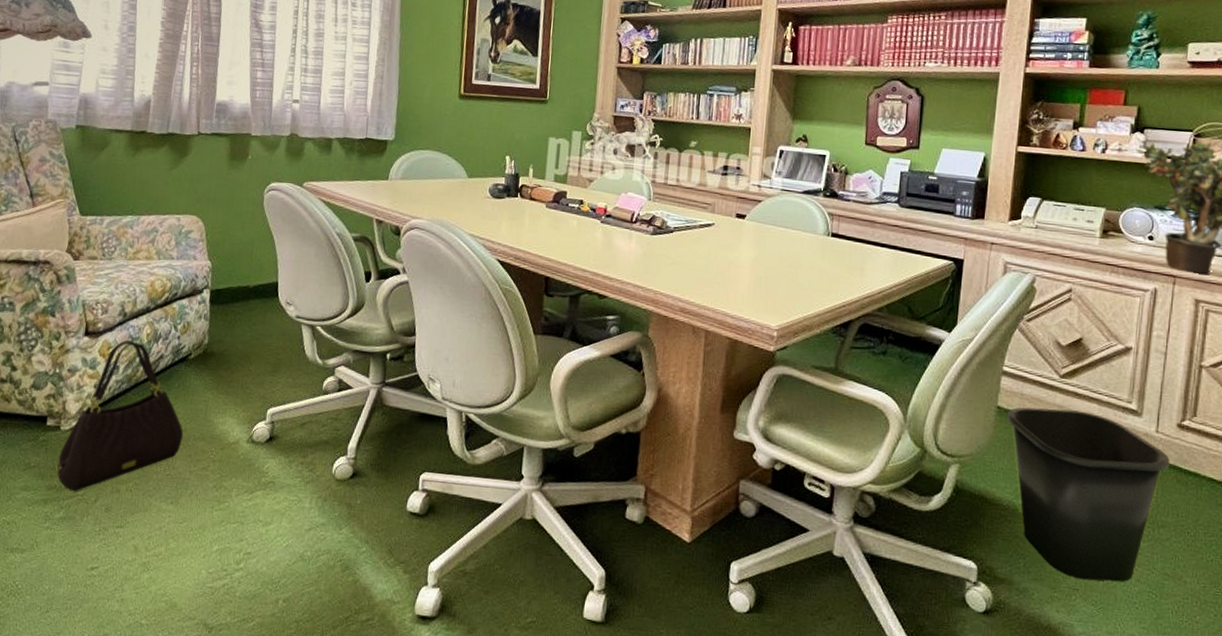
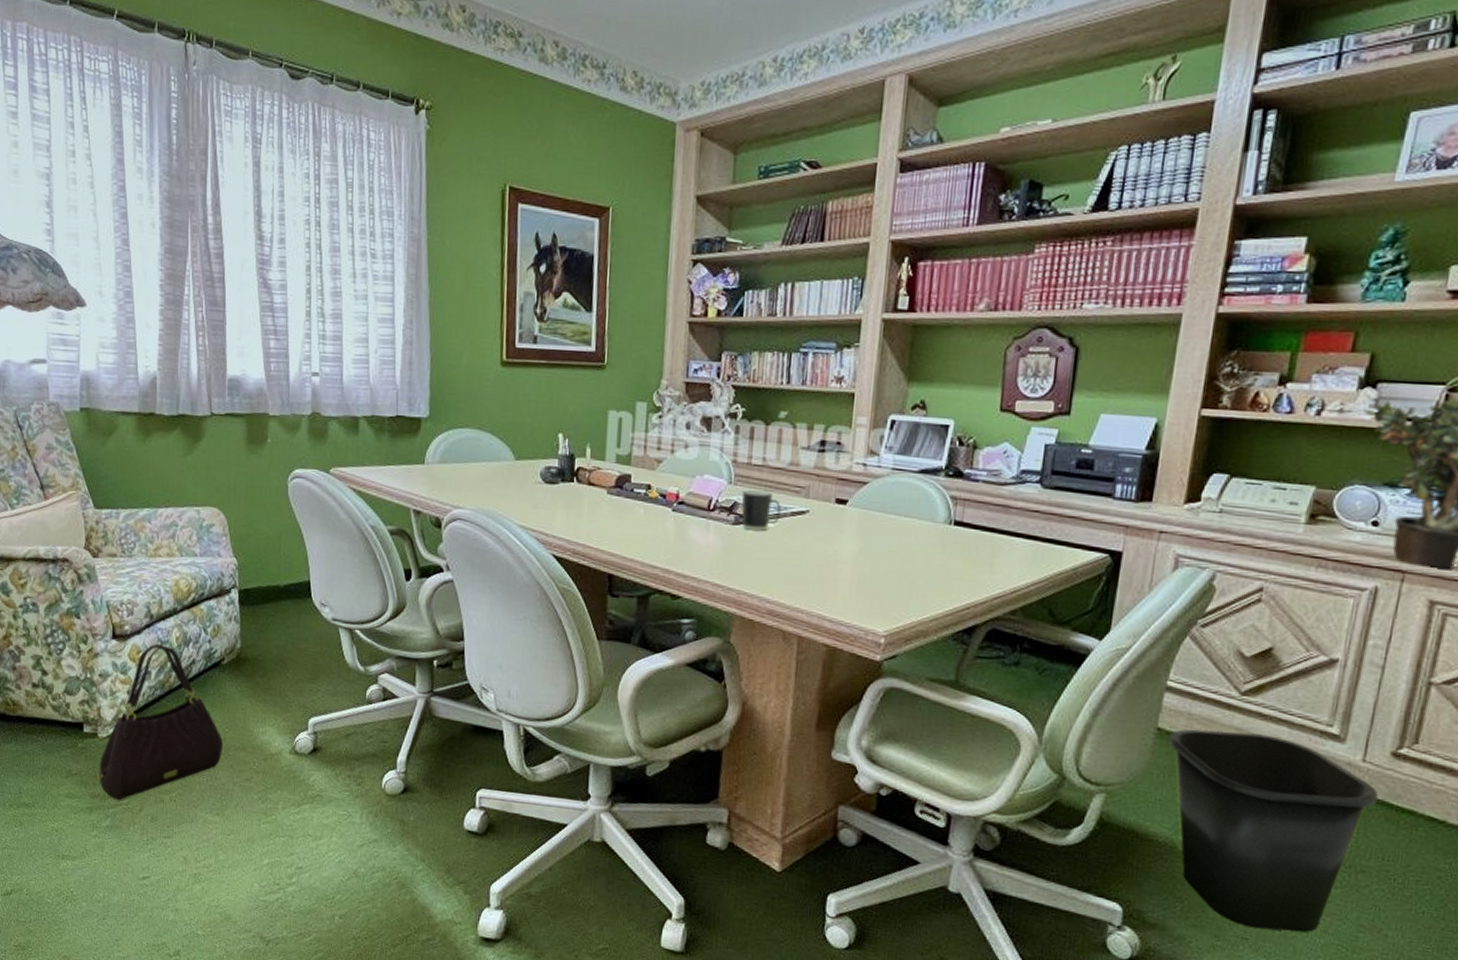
mug: none [659,205,691,240] -> present [741,490,781,531]

